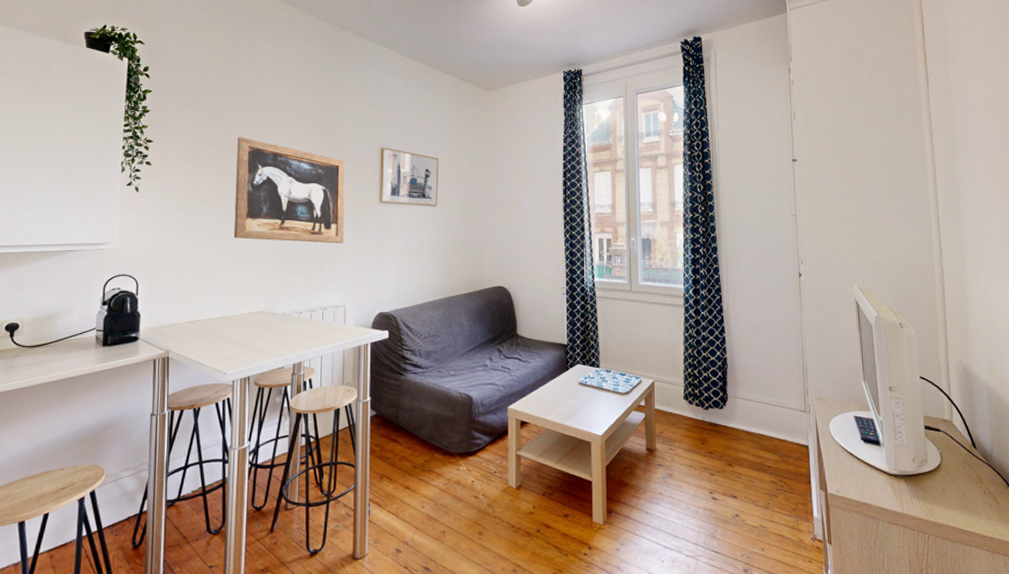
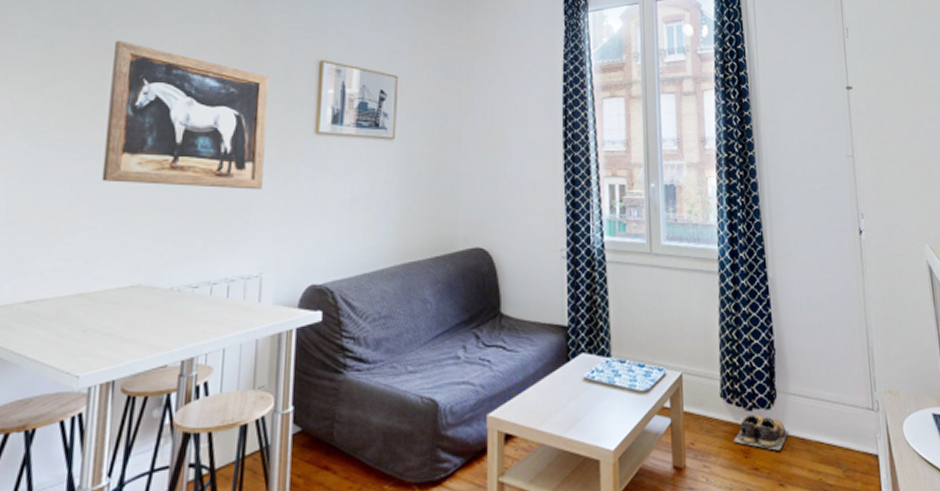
shoes: none [693,412,737,440] -> present [733,414,789,451]

